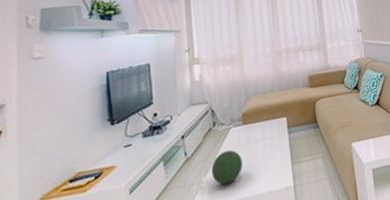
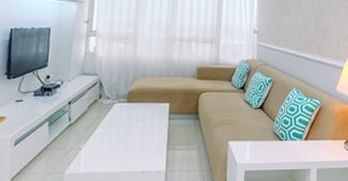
decorative orb: present [211,150,243,185] -> none [90,123,121,156]

